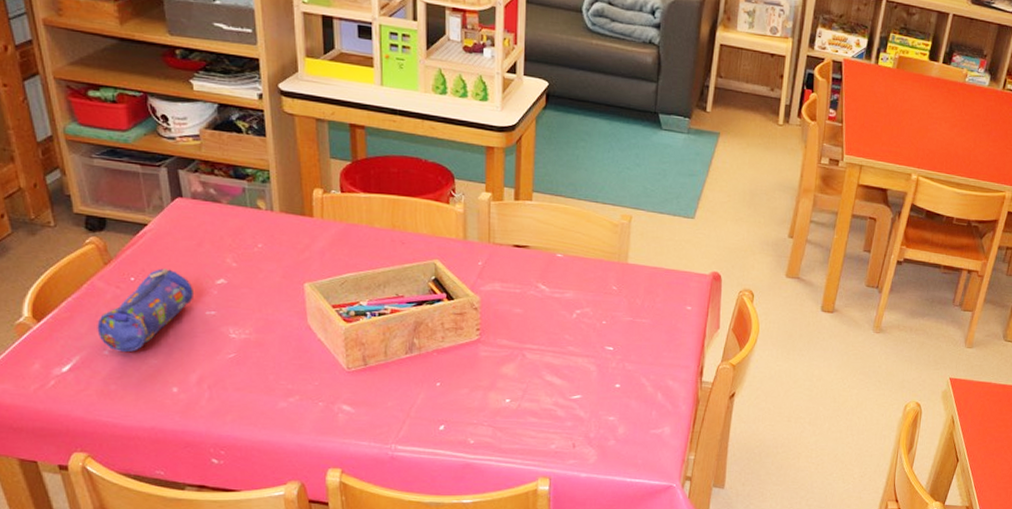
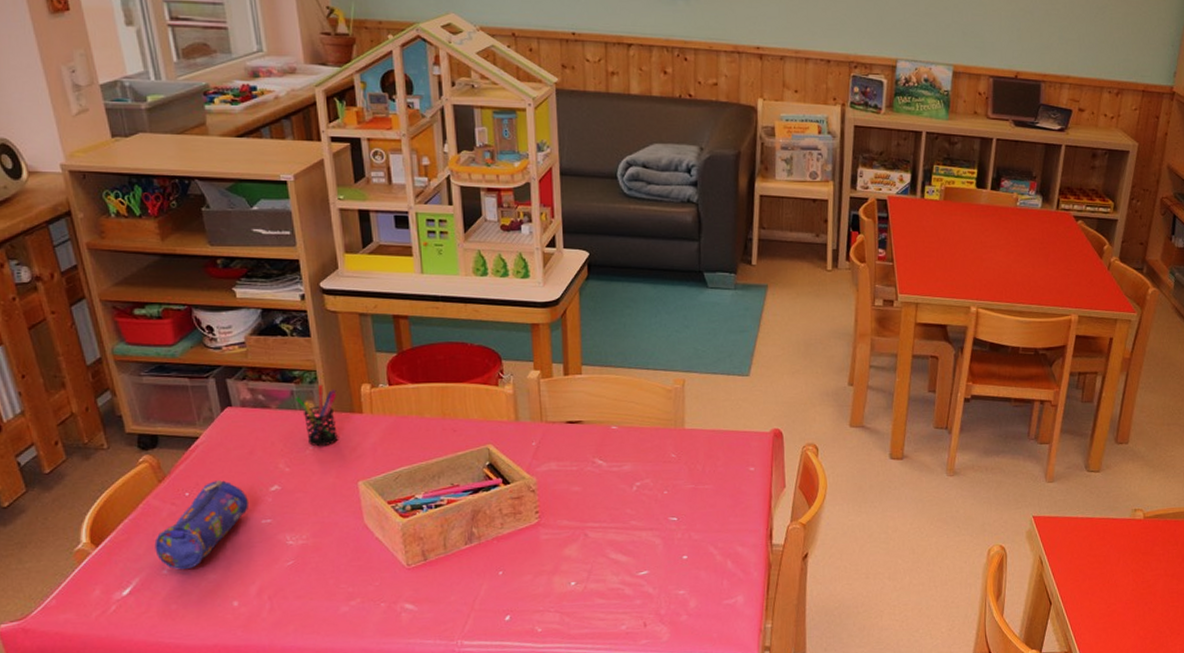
pen holder: none [246,184,289,246] -> present [294,384,338,447]

